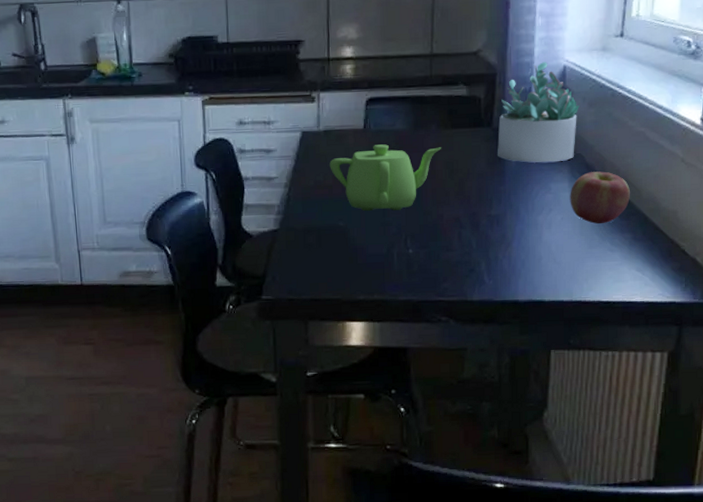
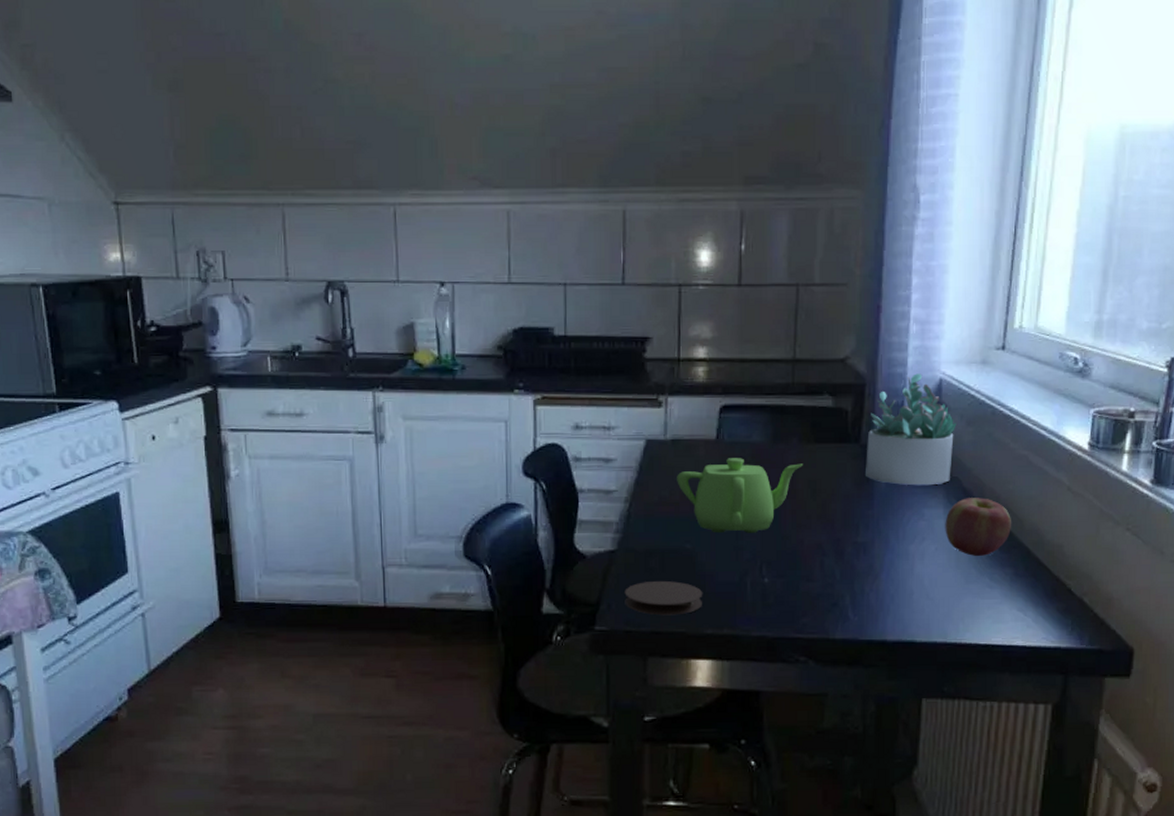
coaster: none [287,254,356,285] -> present [624,580,703,616]

